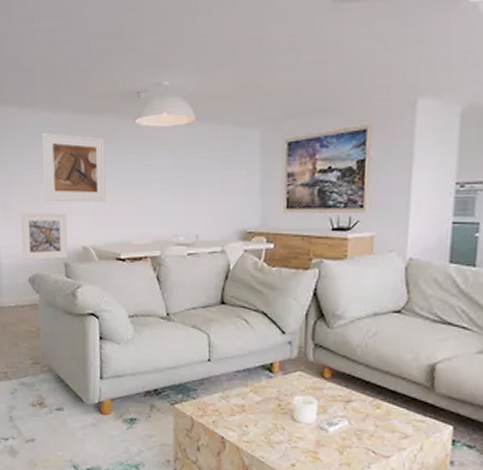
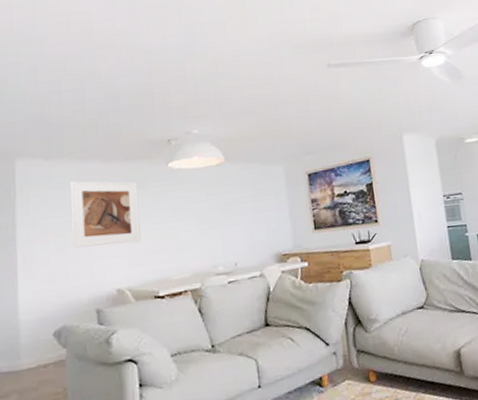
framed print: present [21,213,68,261] -> none [45,257,100,314]

